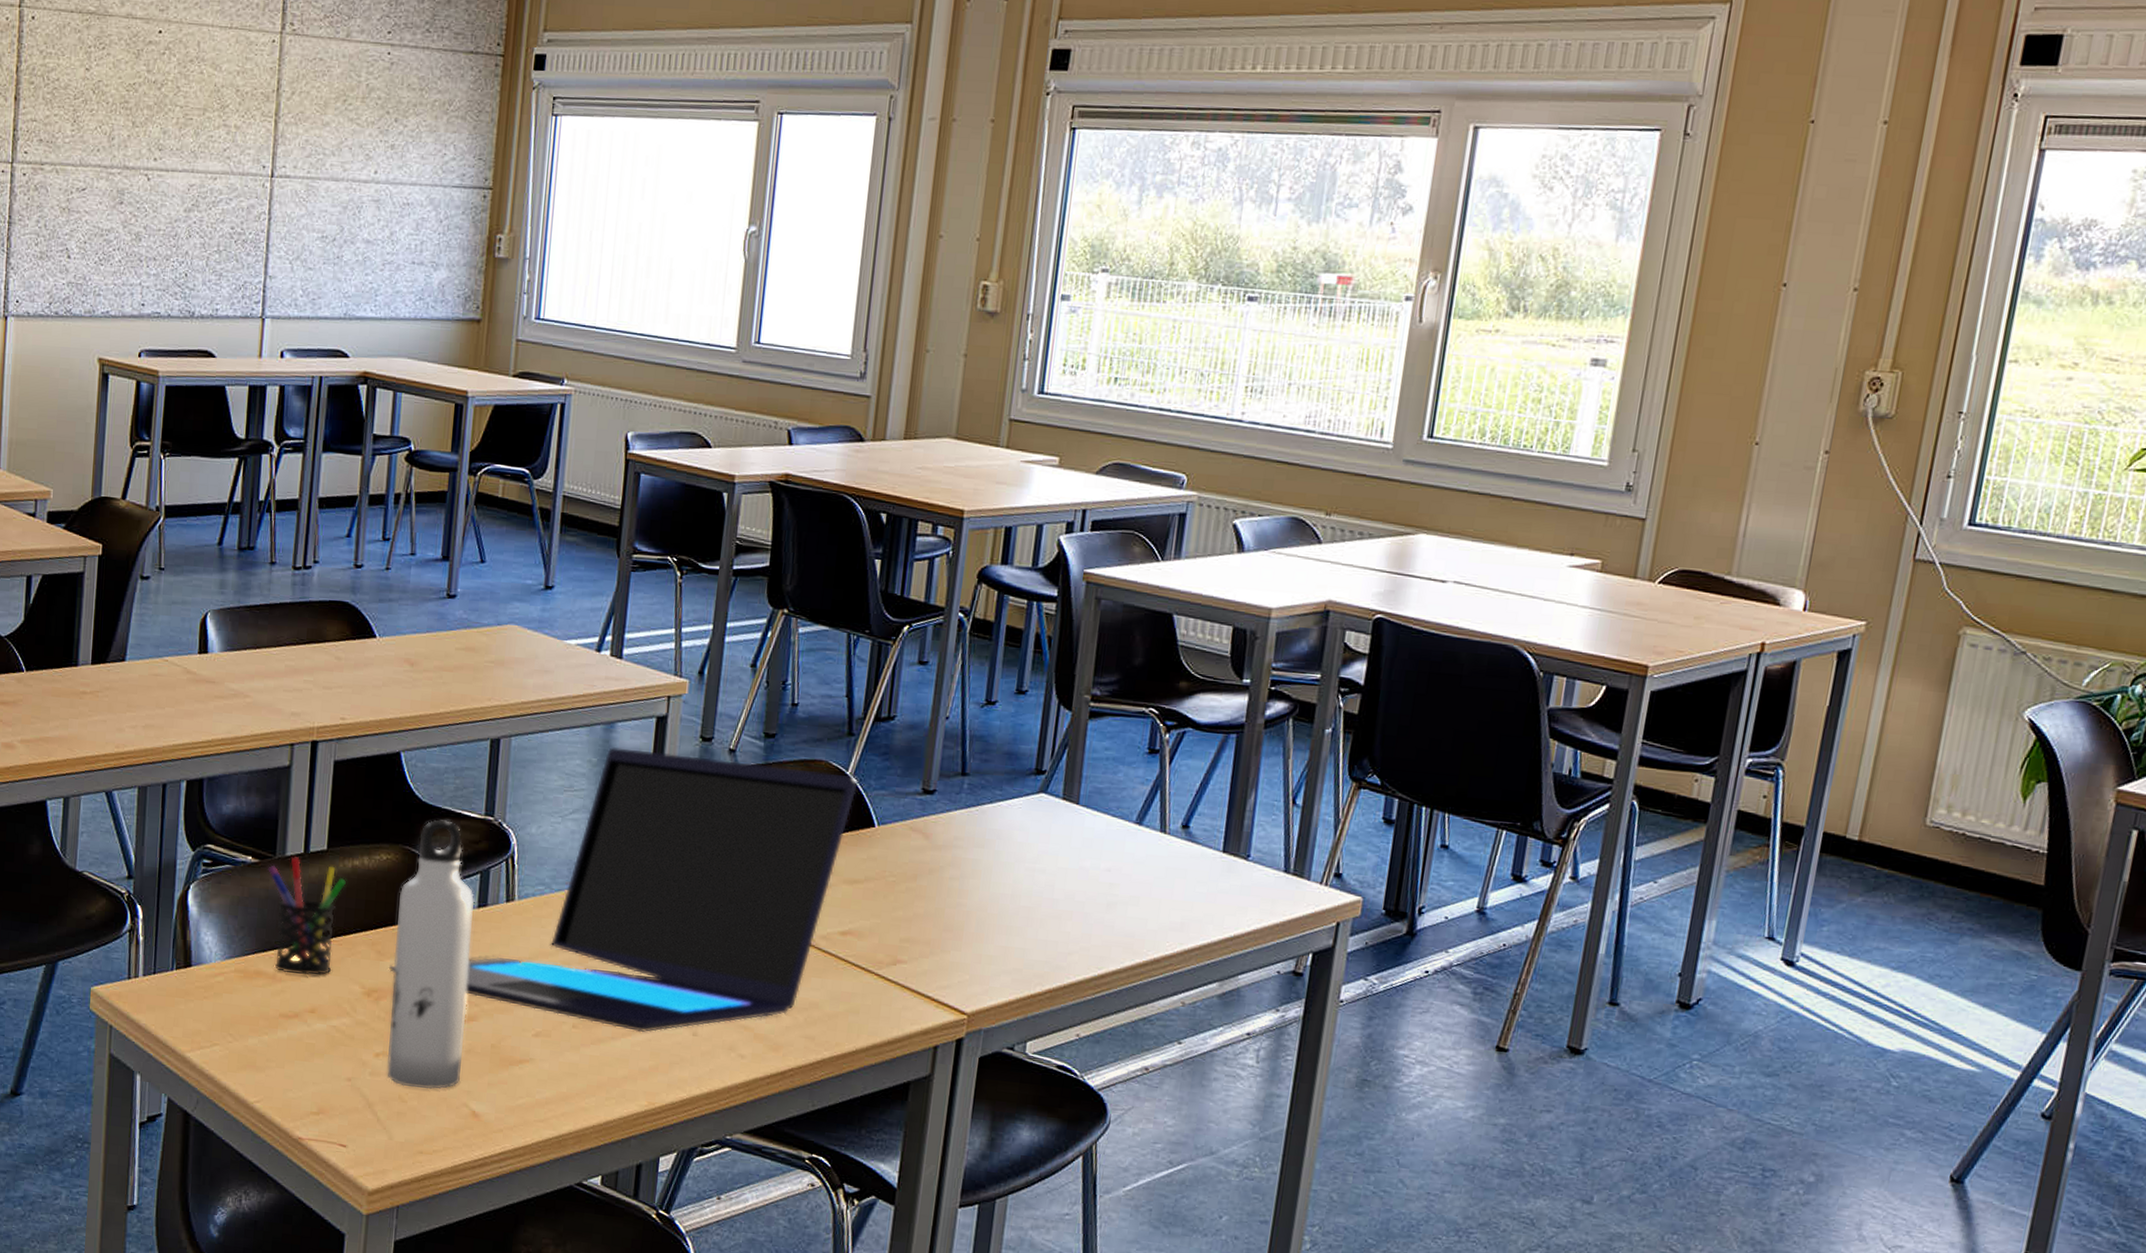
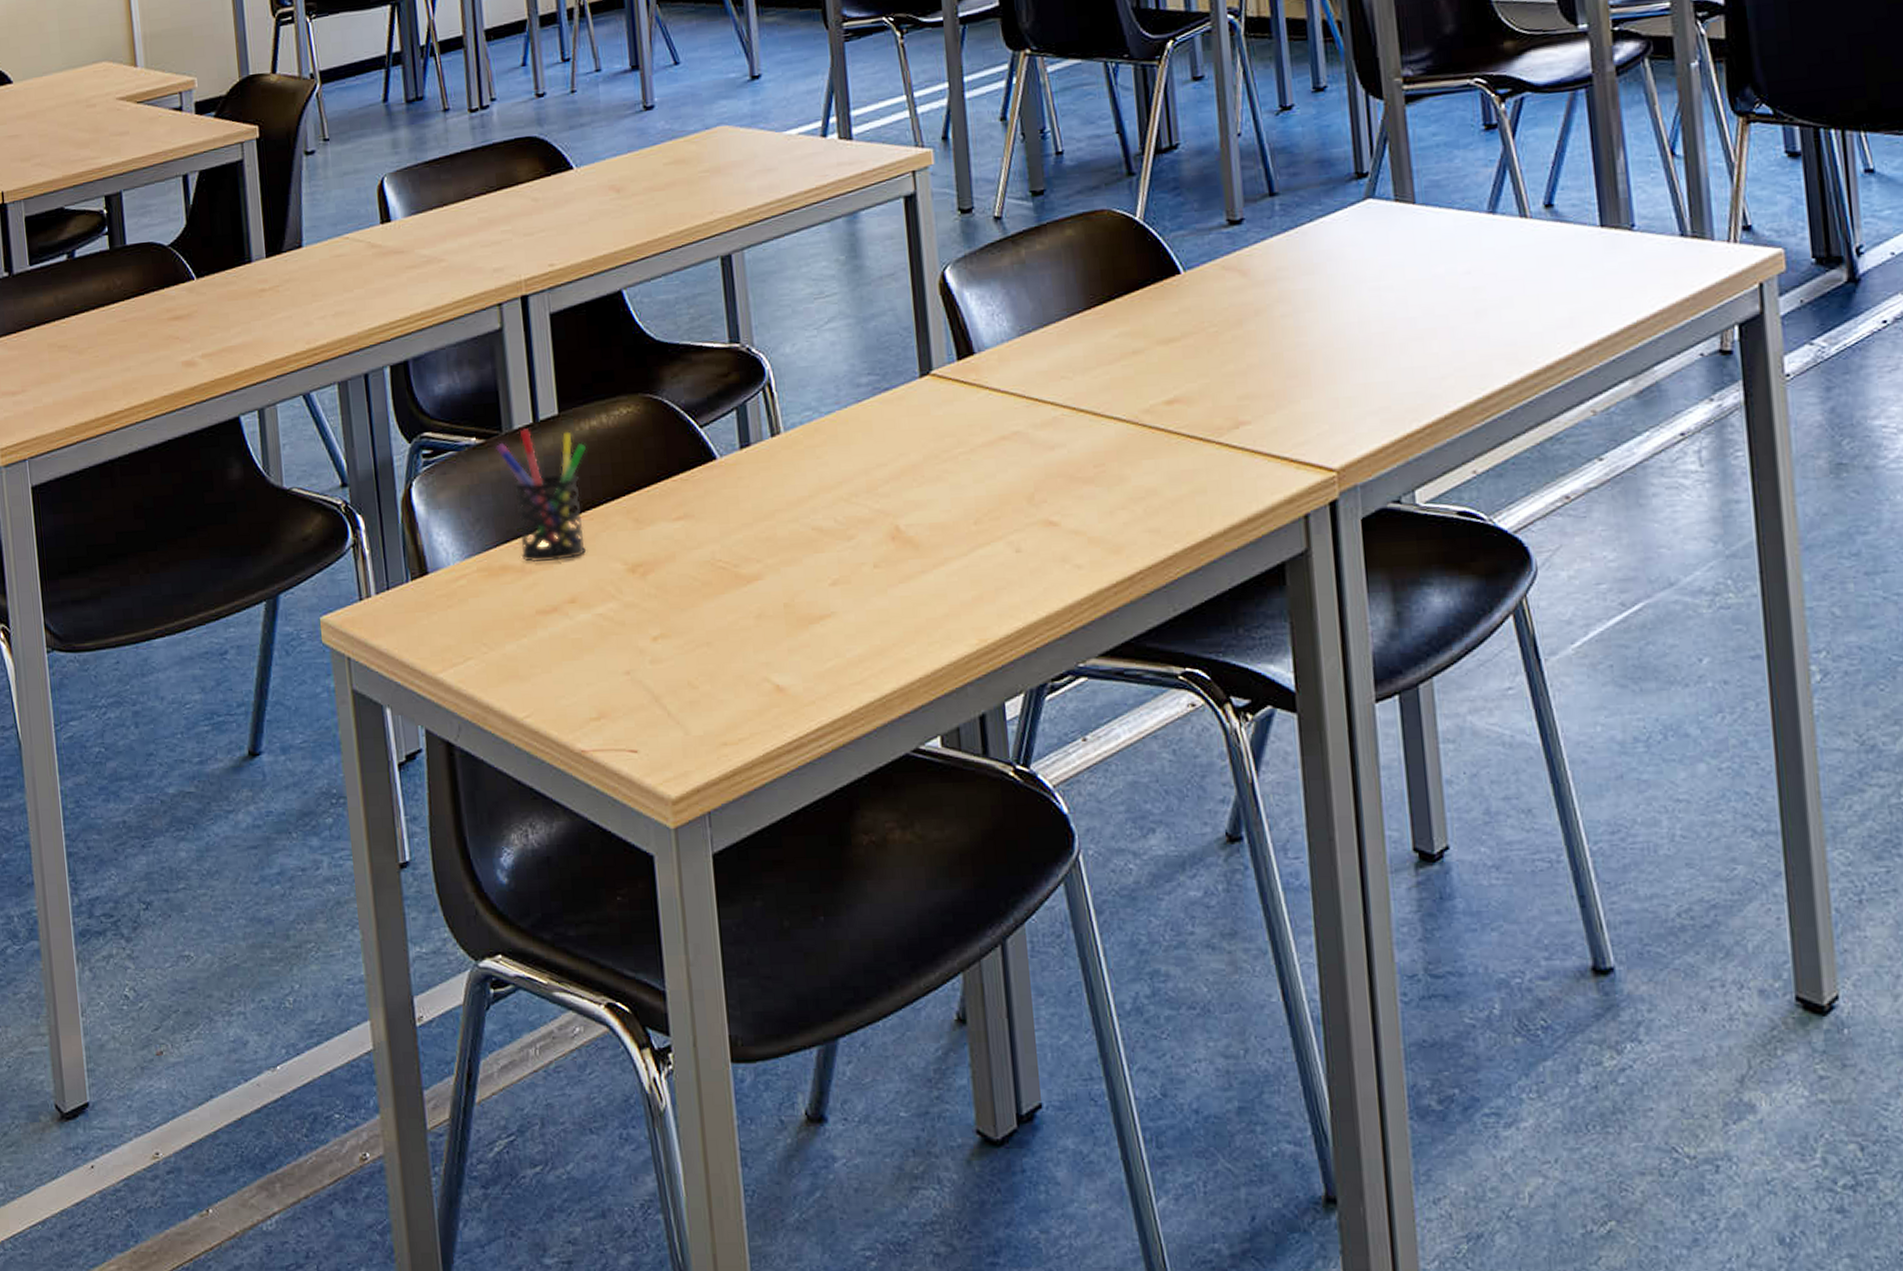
water bottle: present [387,819,475,1090] -> none [647,357,755,670]
laptop: present [389,747,858,1033] -> none [651,220,1152,560]

